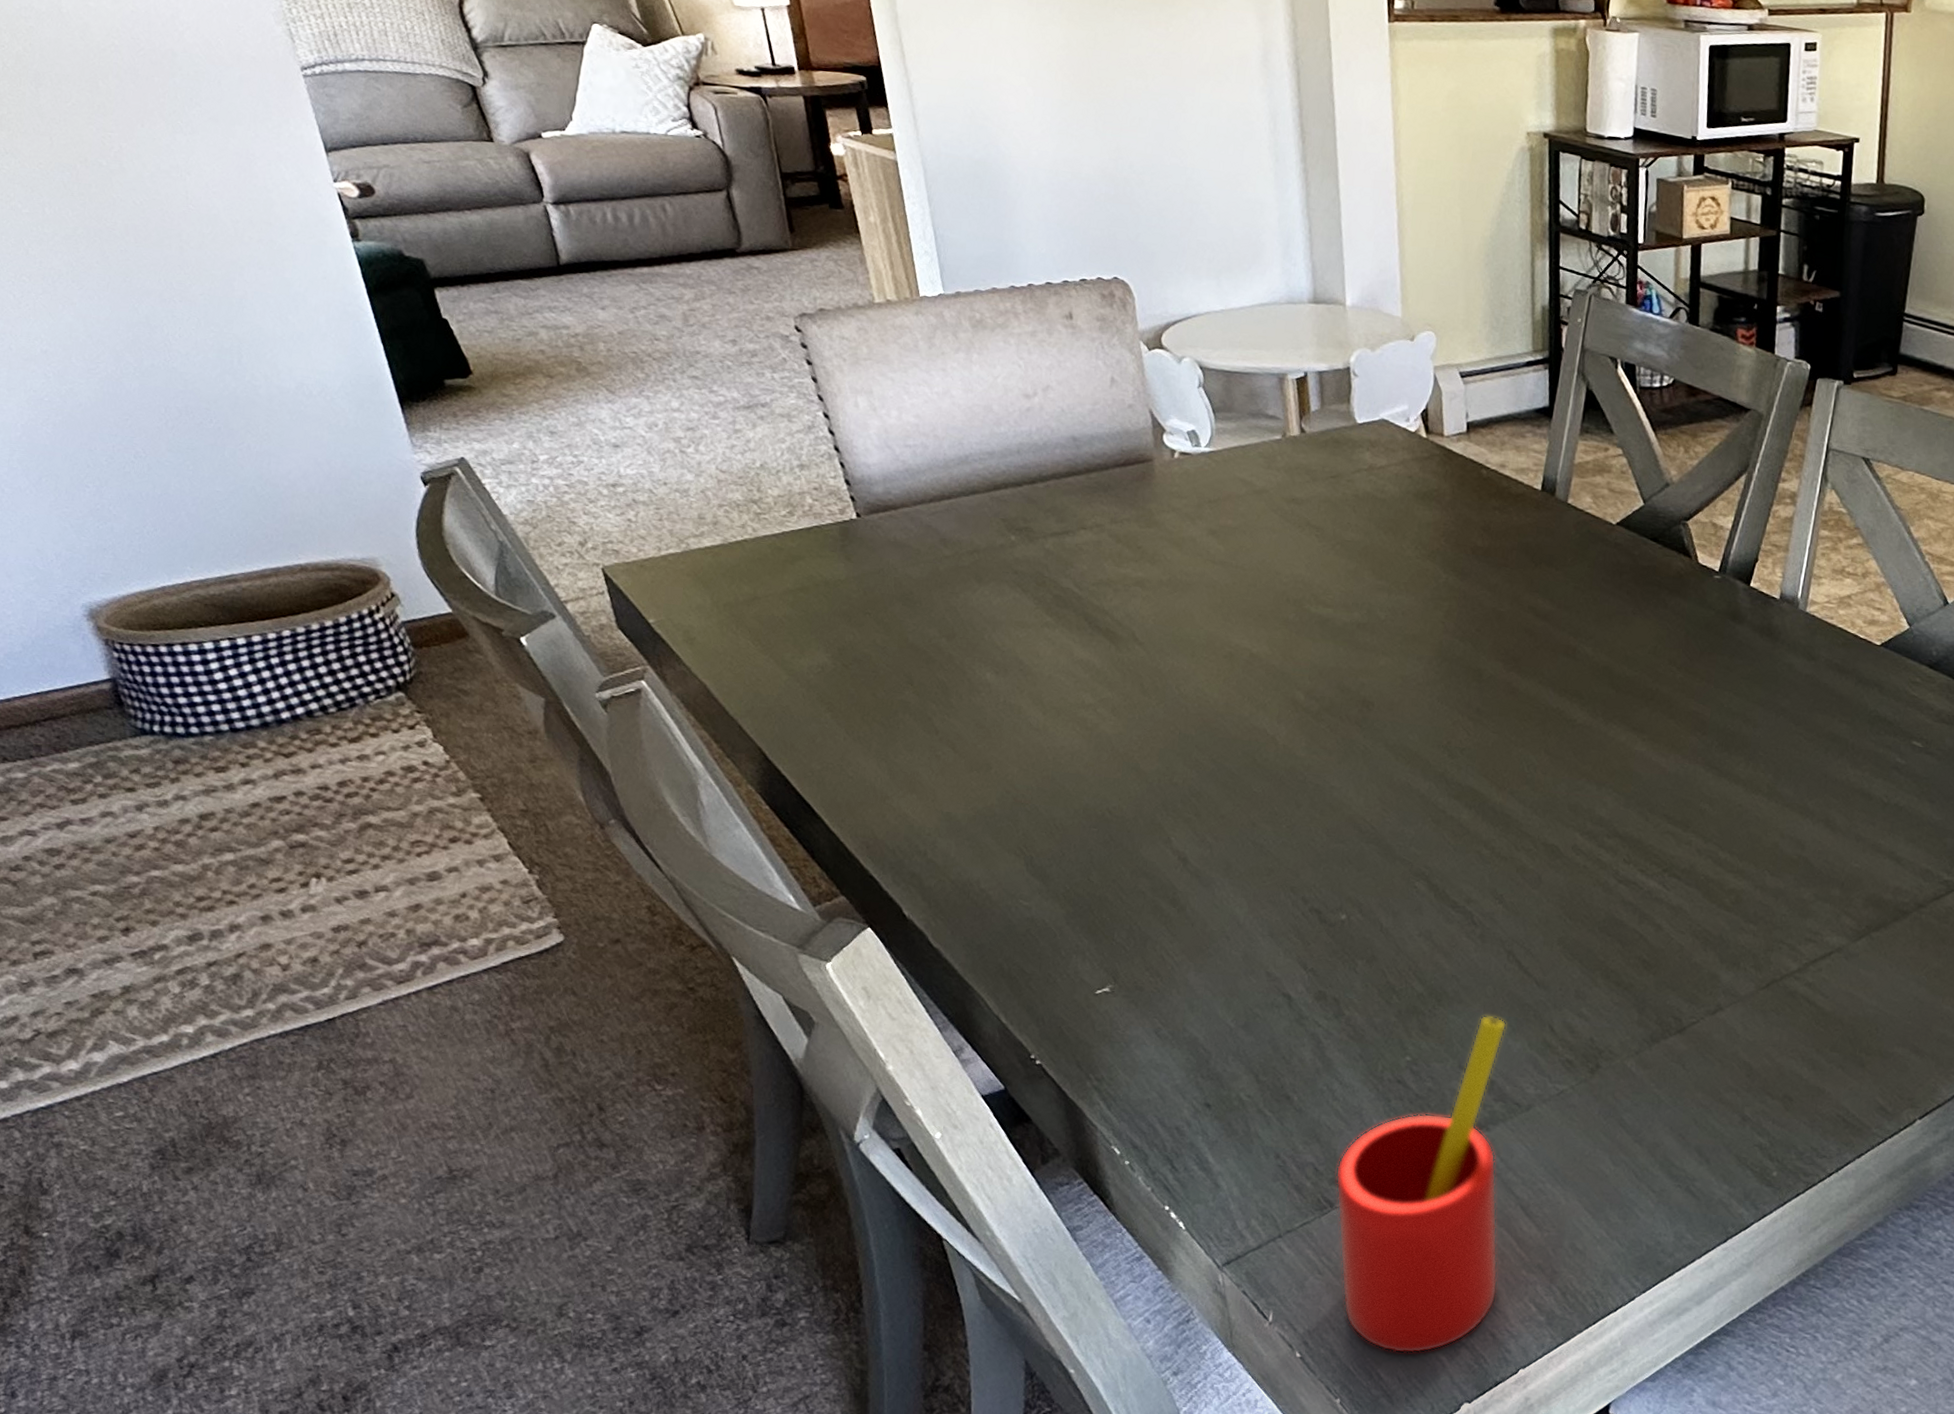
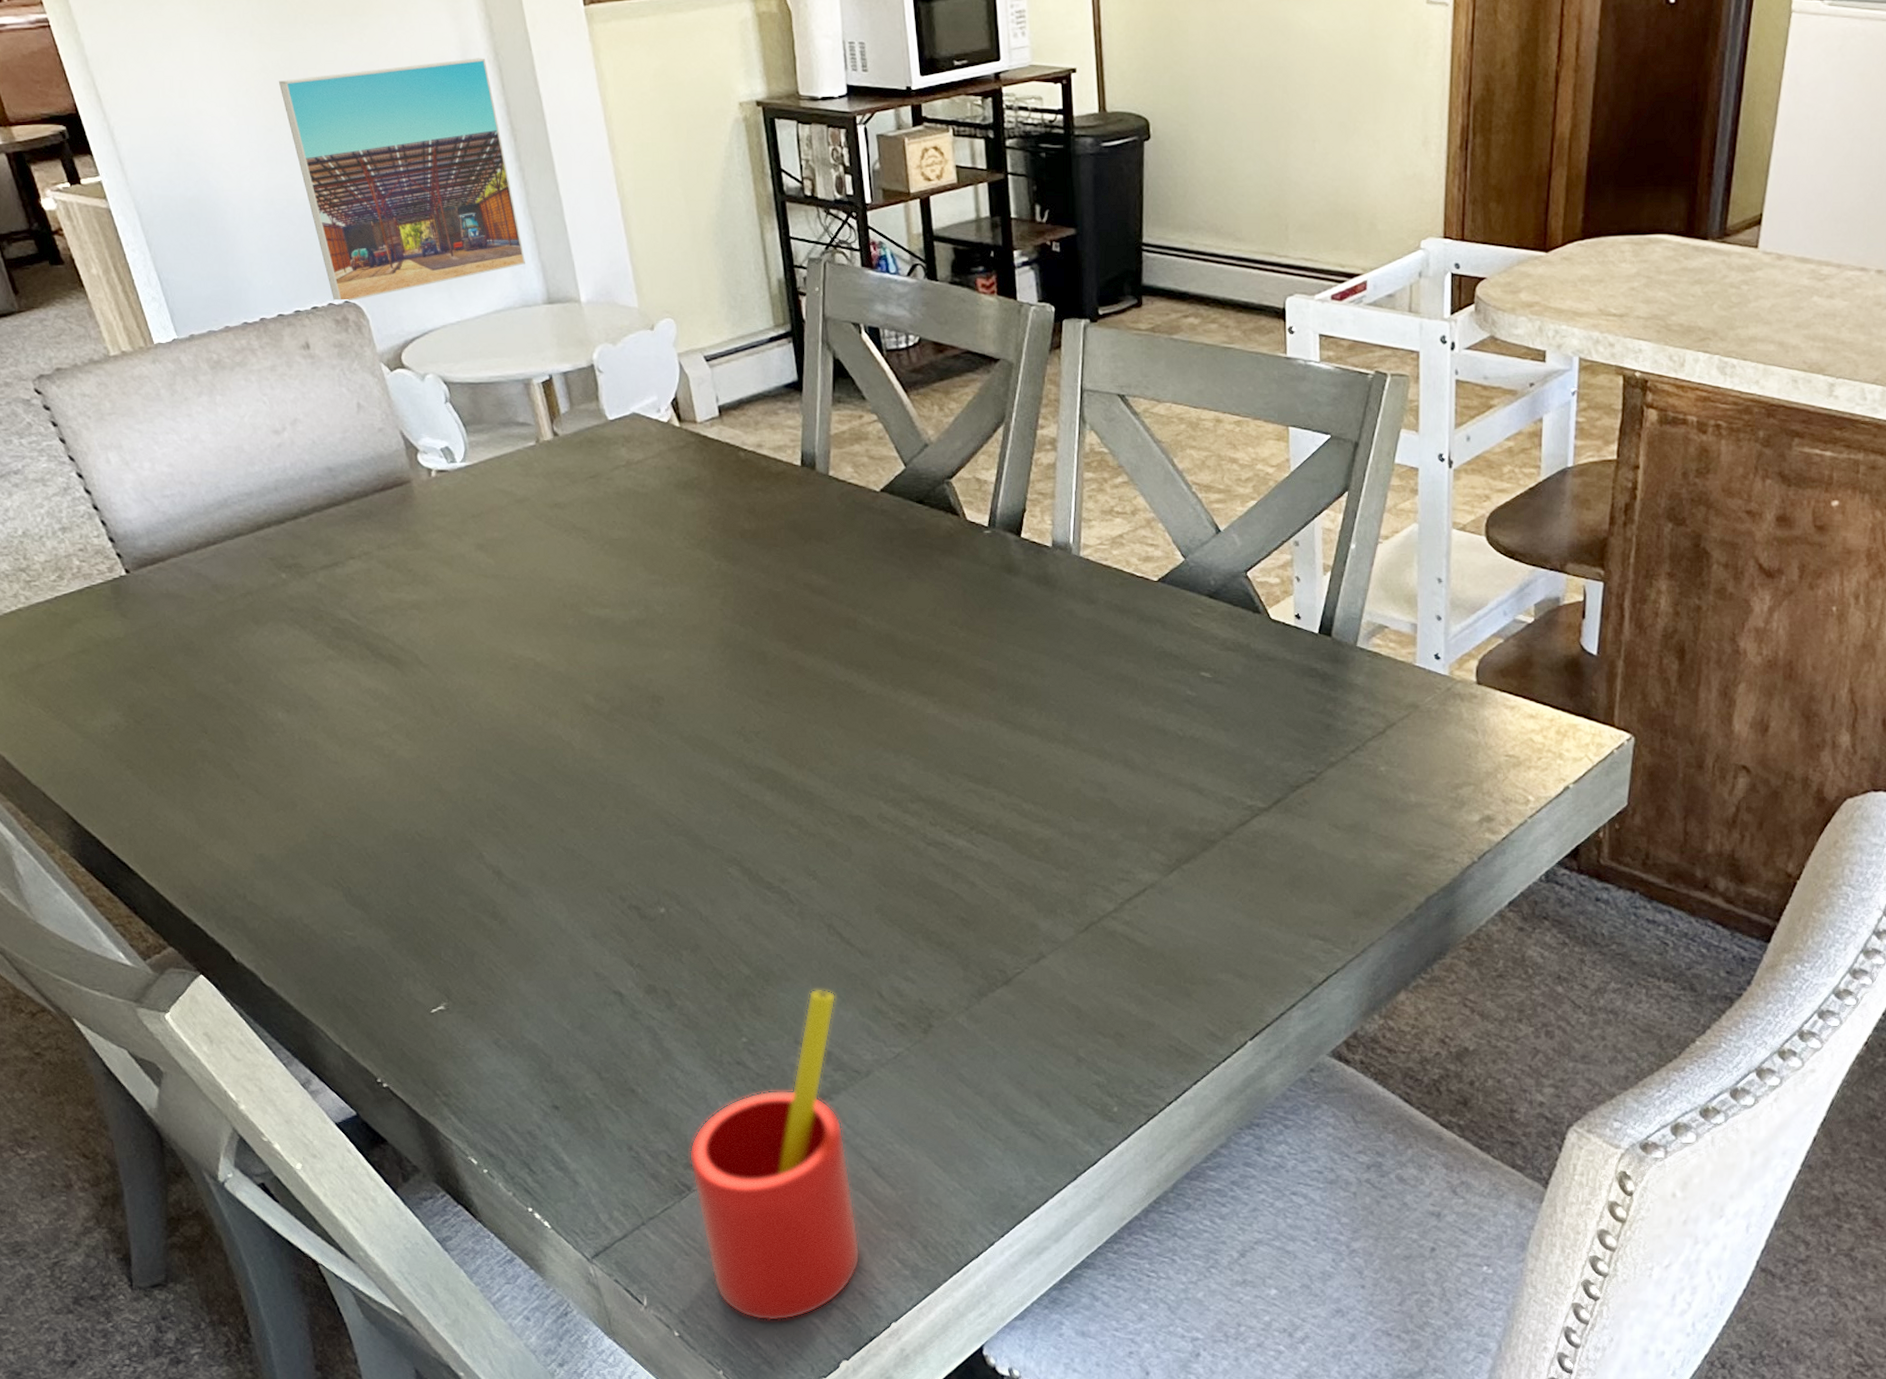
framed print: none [1081,58,1297,278] -> present [279,58,525,302]

